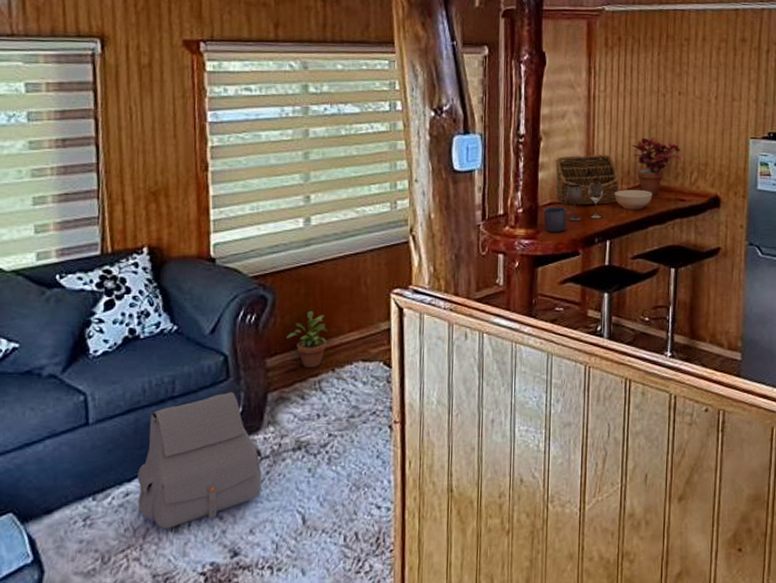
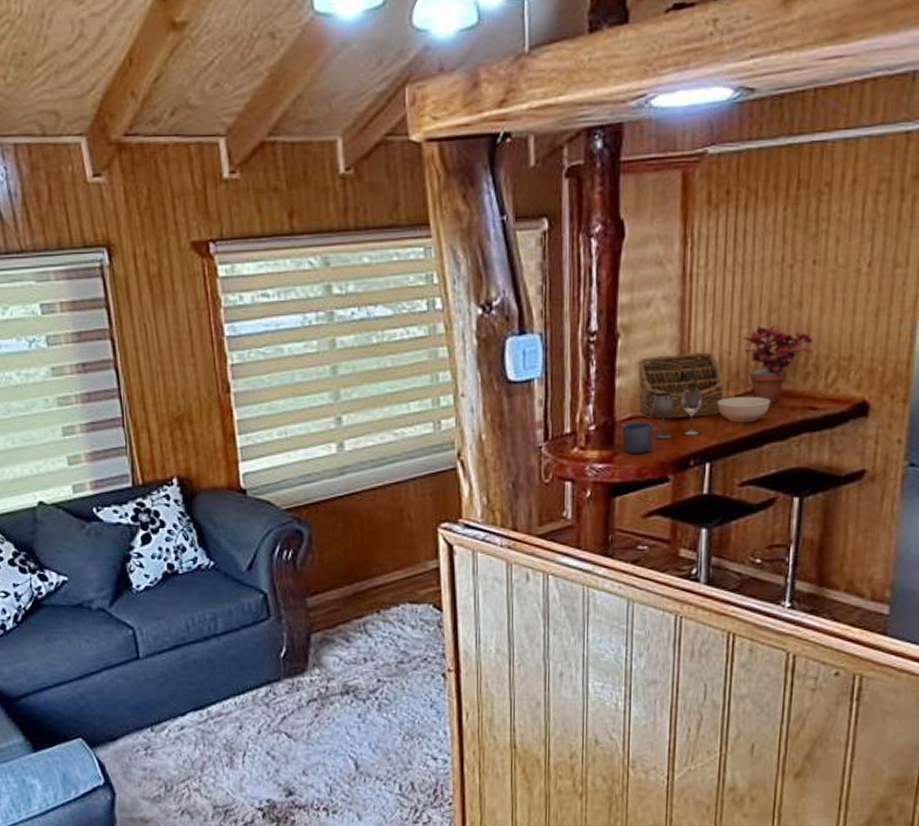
satchel: present [137,392,263,529] -> none [190,631,311,764]
potted plant: present [286,311,329,367] -> none [326,547,371,608]

